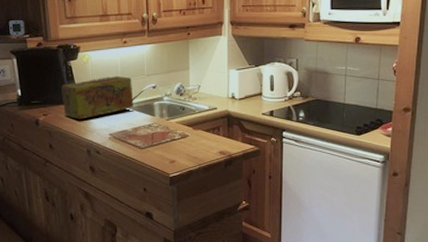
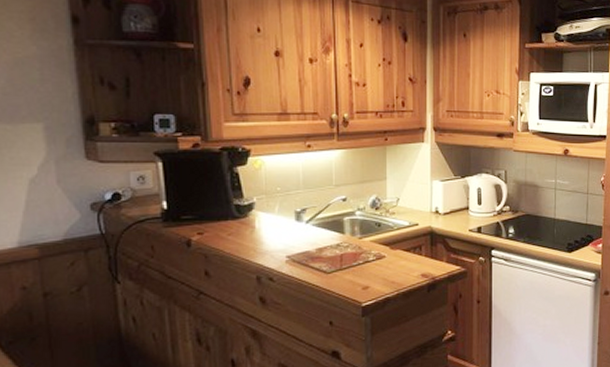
cereal box: present [61,76,134,120] -> none [224,186,319,239]

